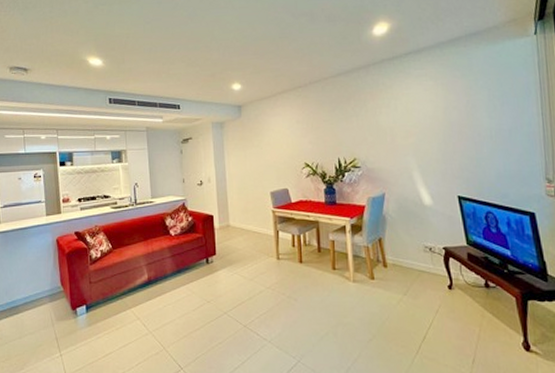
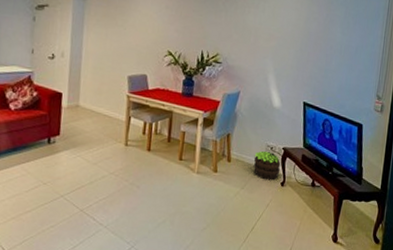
potted plant: none [412,252,445,284] -> present [254,150,281,180]

